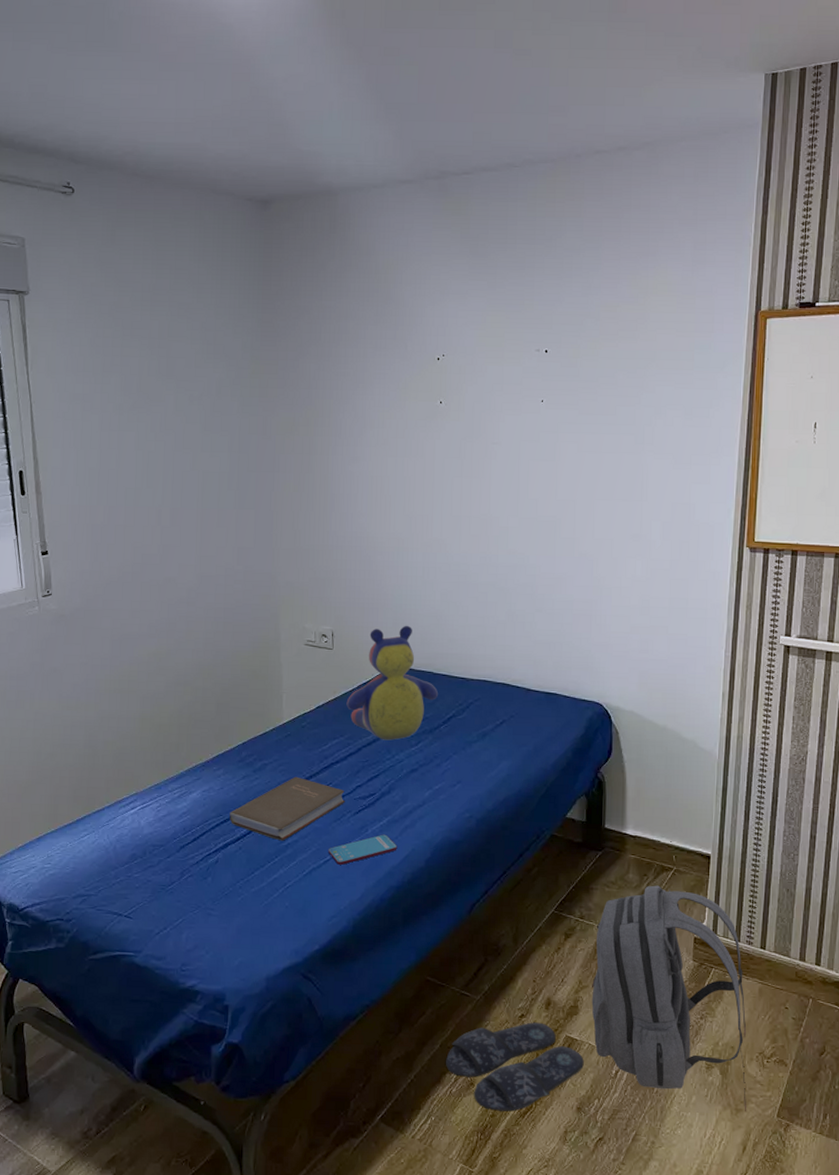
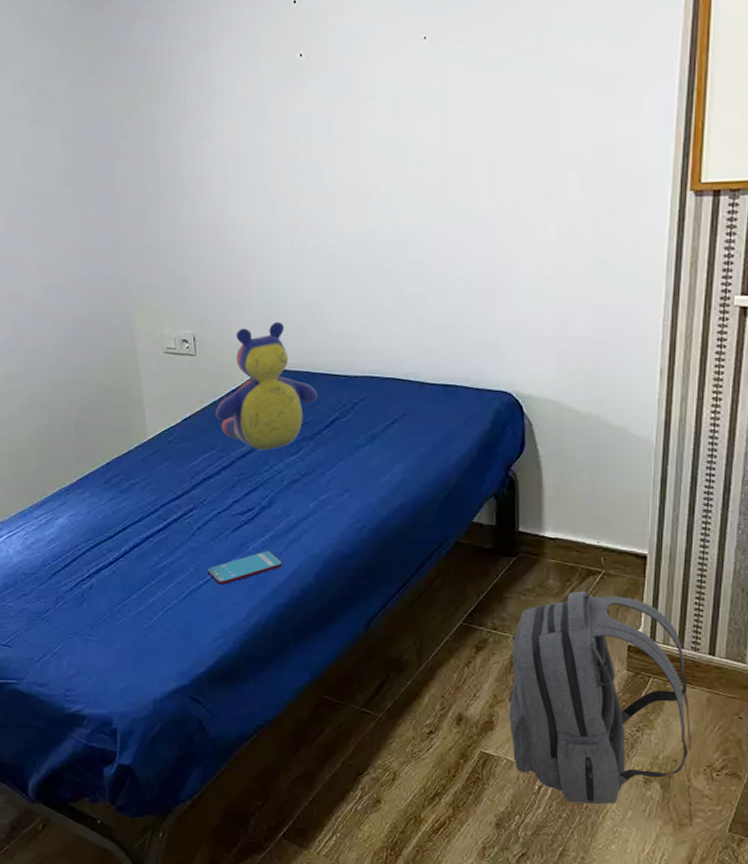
book: present [230,776,346,841] -> none [100,495,222,563]
slippers: present [446,1022,584,1112] -> none [349,738,502,828]

